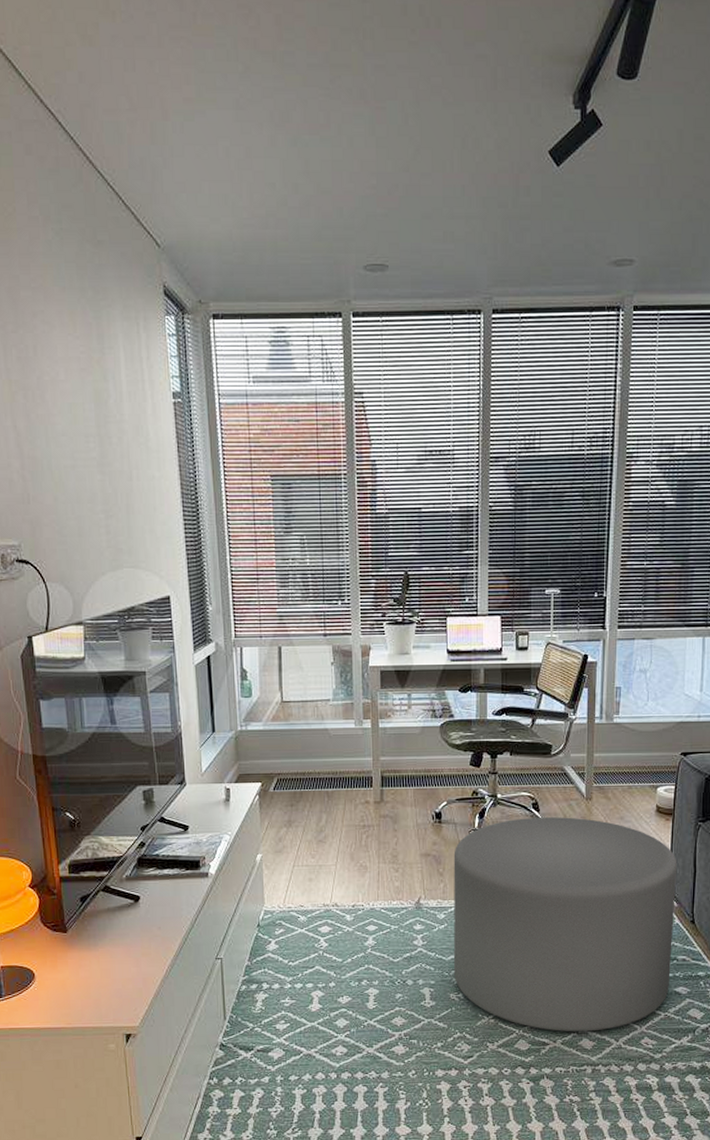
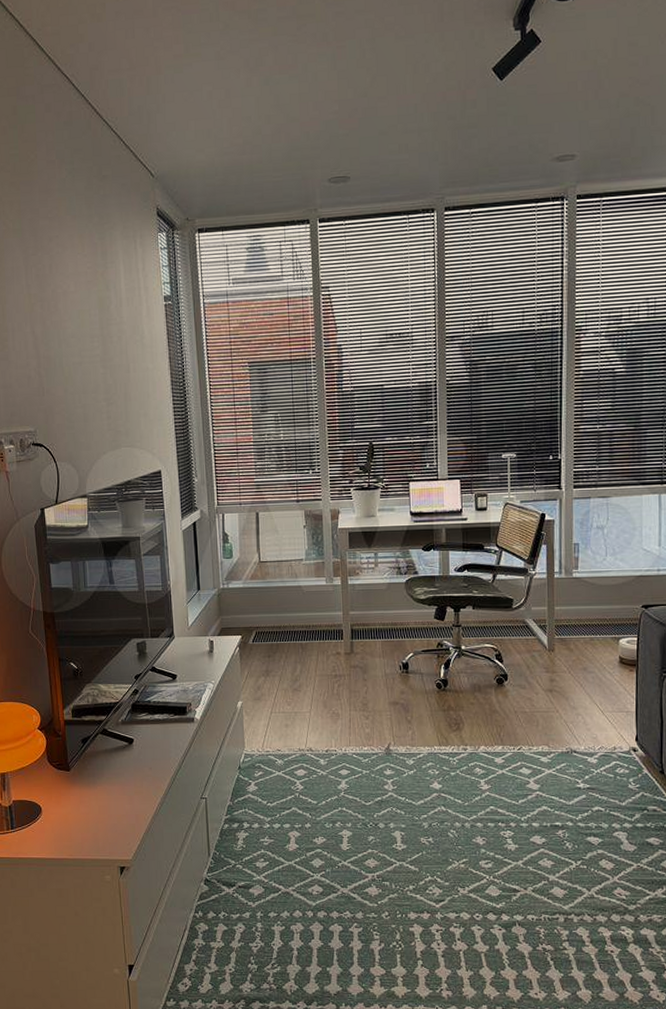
pouf: present [453,817,678,1032] -> none [421,668,644,880]

